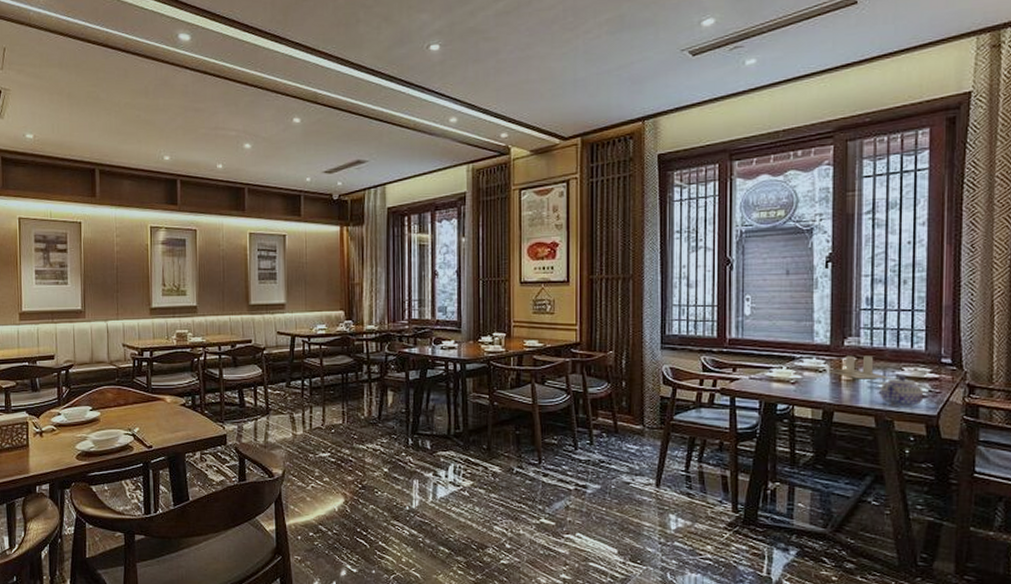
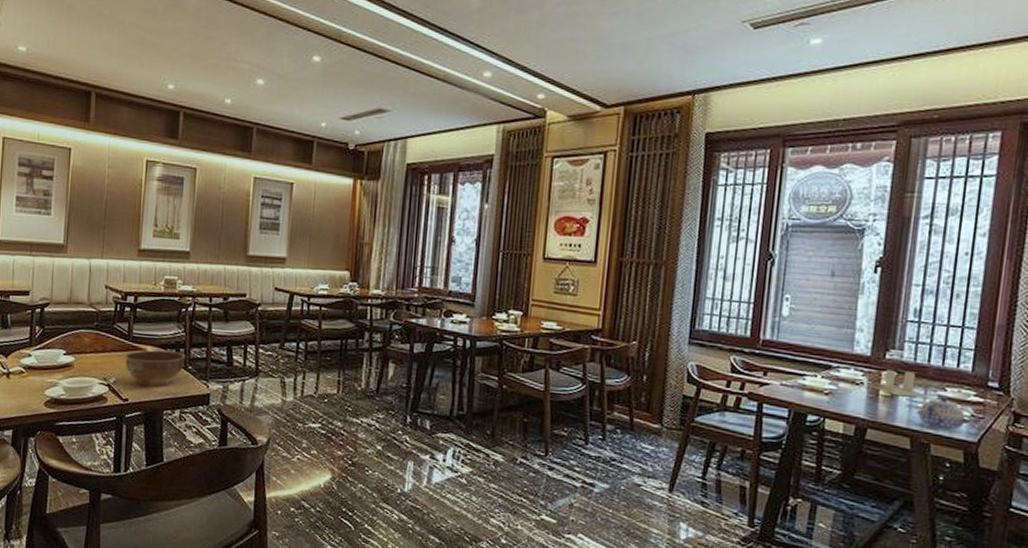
soup bowl: none [145,399,201,432] -> present [124,350,186,387]

